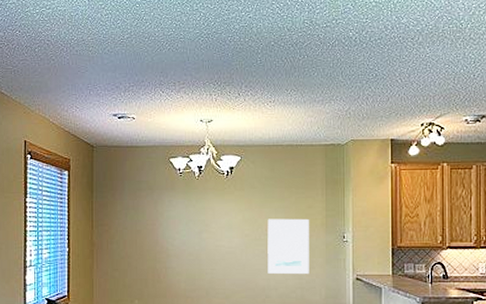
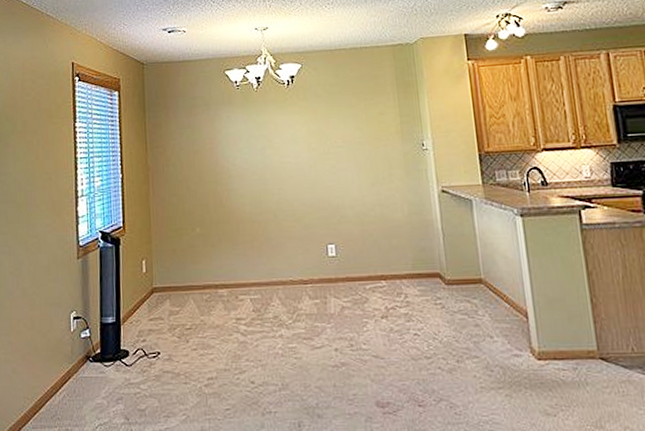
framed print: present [267,218,309,275] -> none [336,126,388,190]

